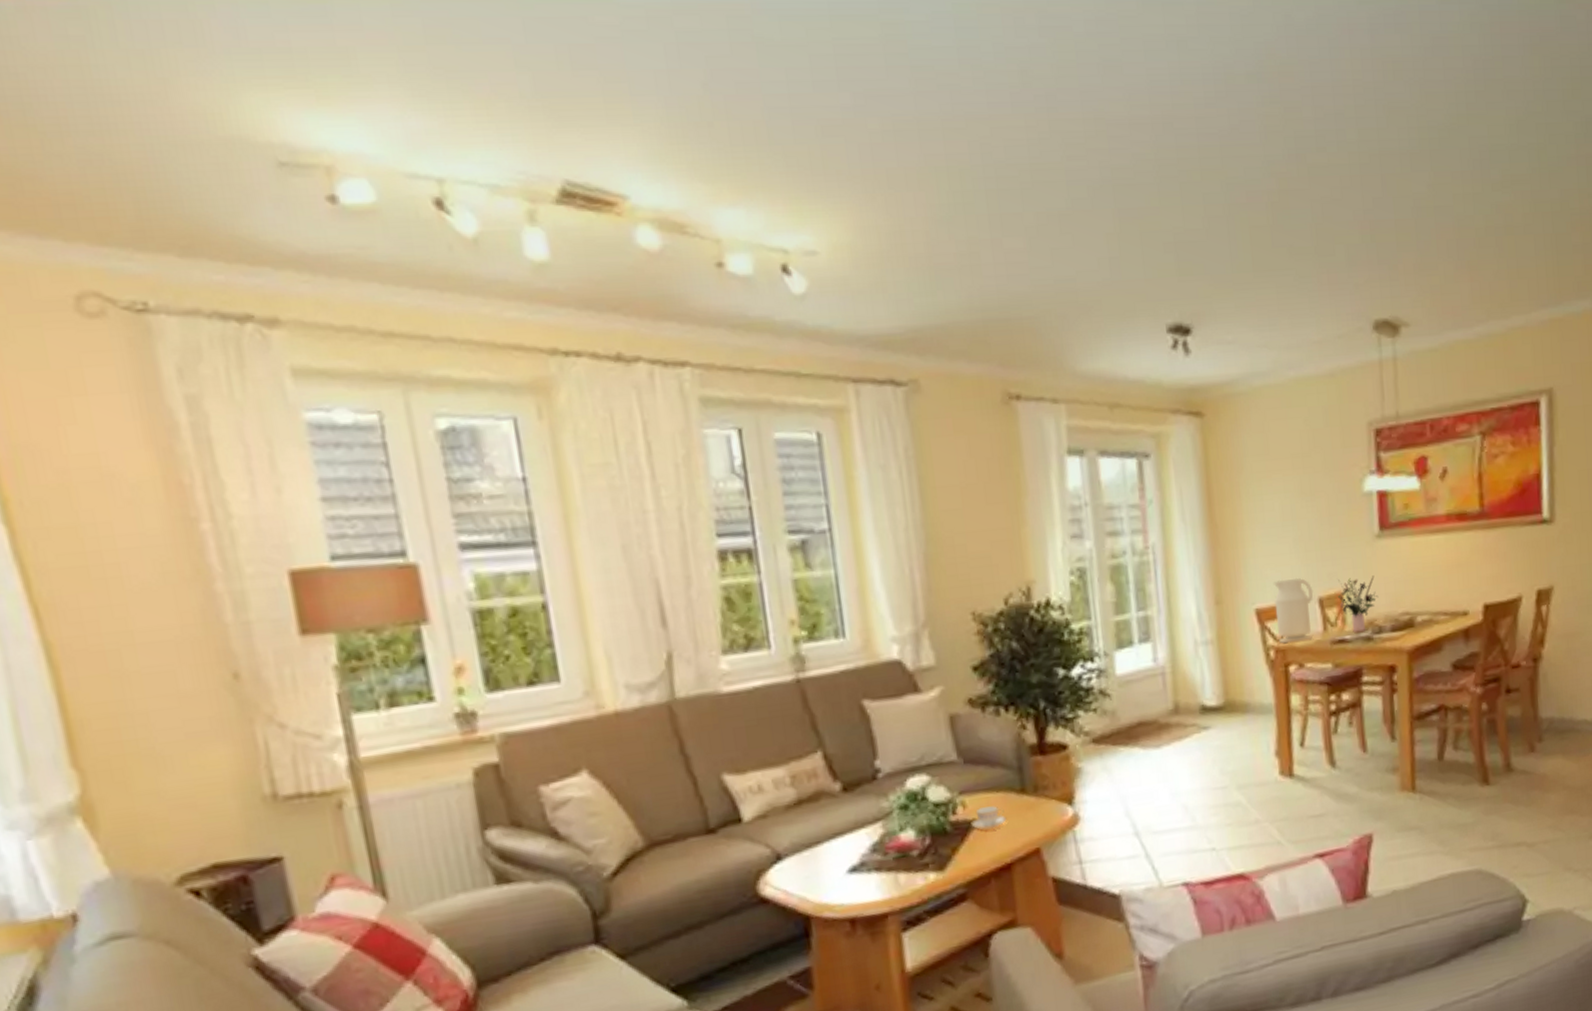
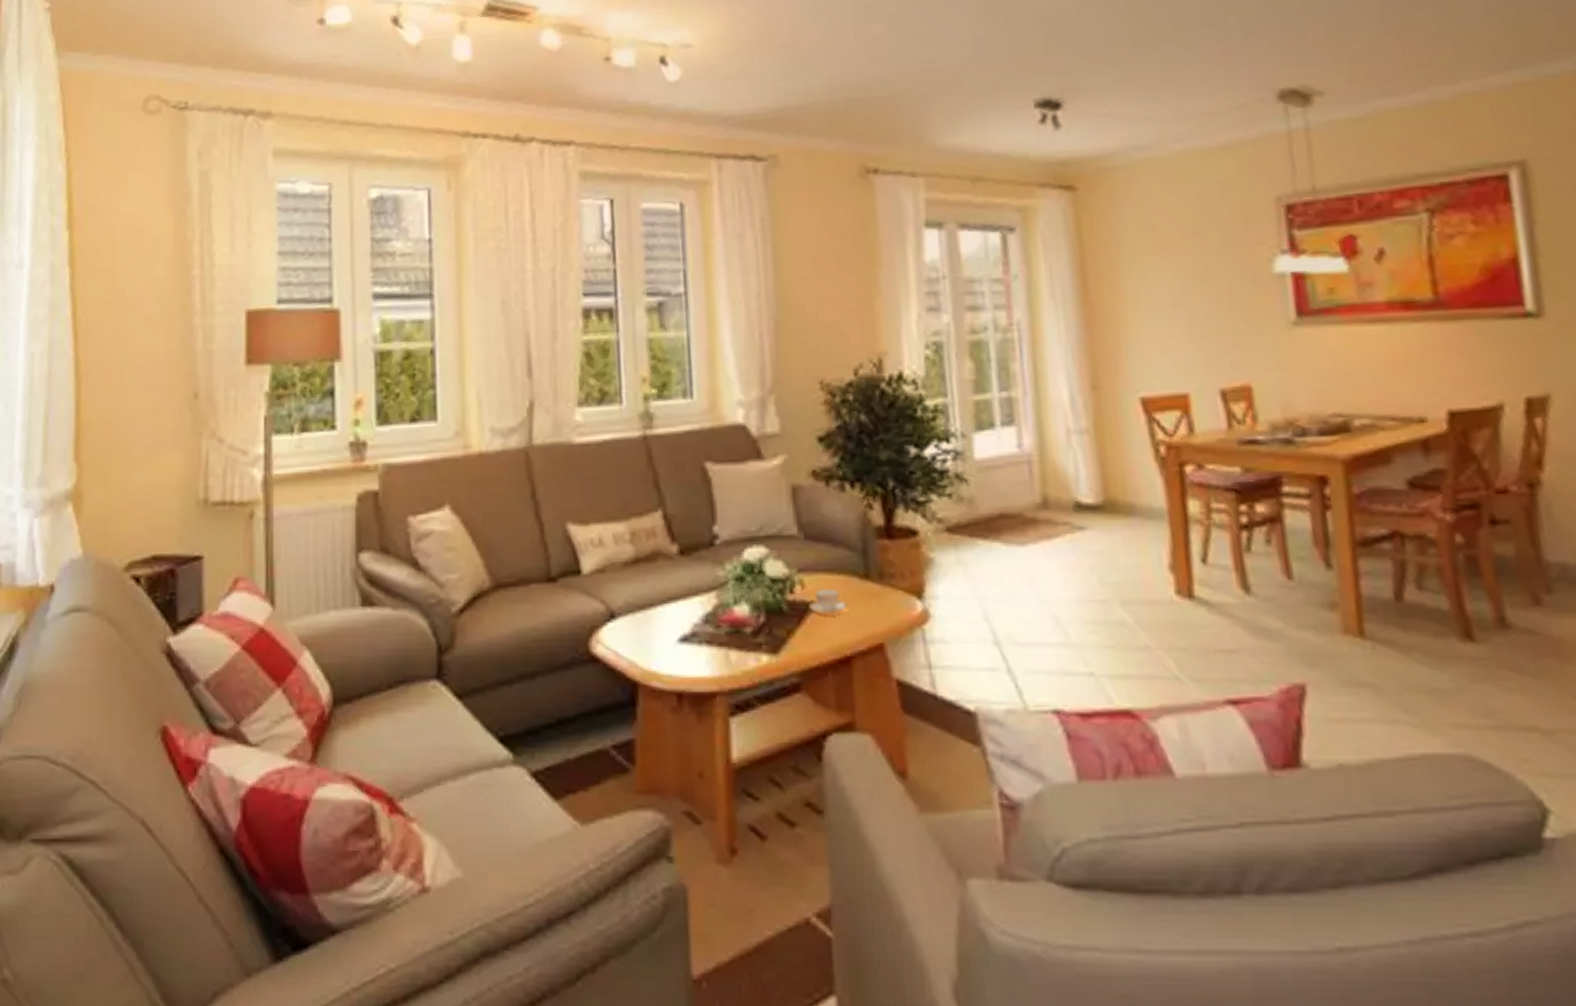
water jug: present [1274,577,1314,645] -> none [1163,365,1214,441]
bouquet: present [1337,575,1379,634] -> none [1244,368,1300,434]

